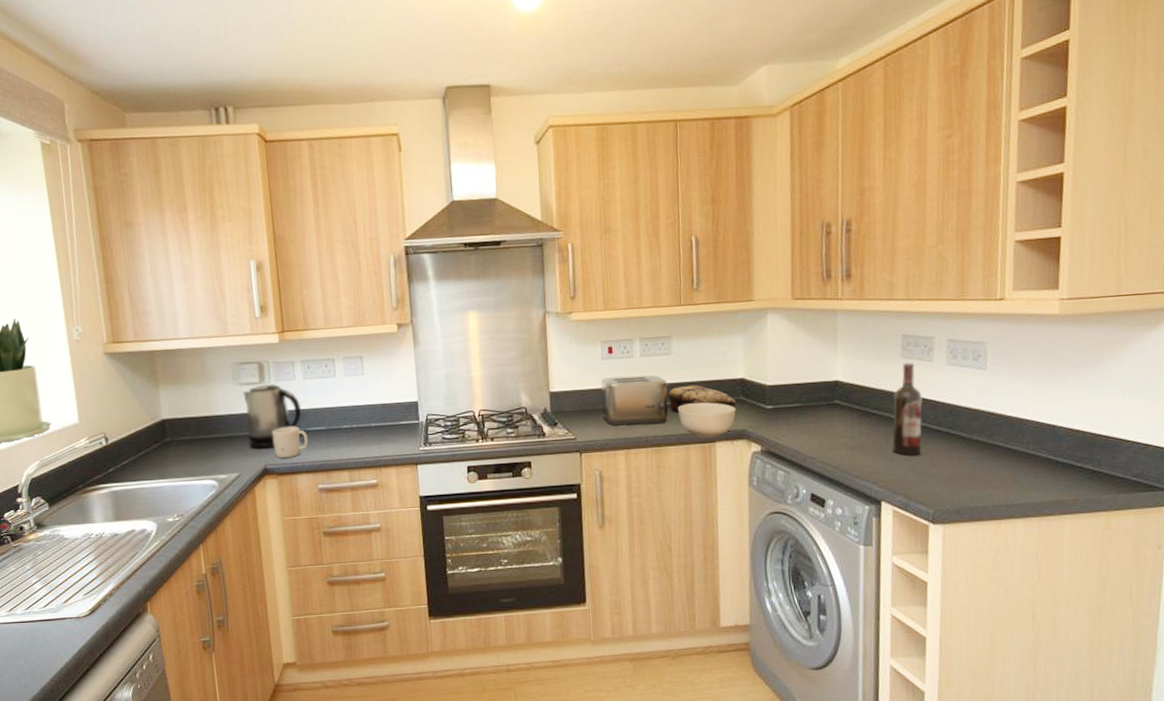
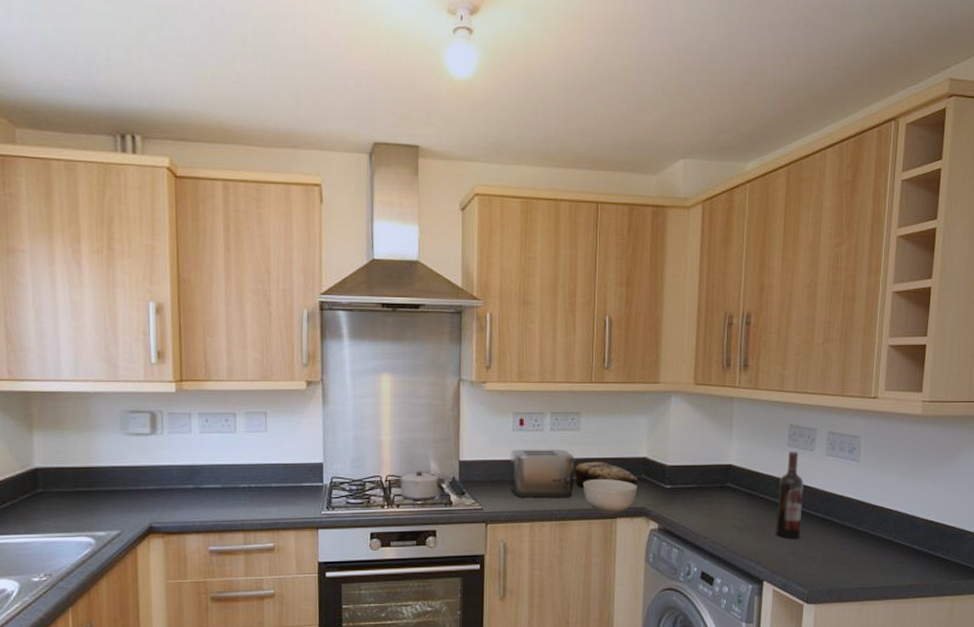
kettle: present [243,384,302,449] -> none [131,436,196,505]
mug: present [272,426,308,458] -> none [161,483,201,516]
cooking pot: none [486,404,537,434] -> present [393,471,445,501]

